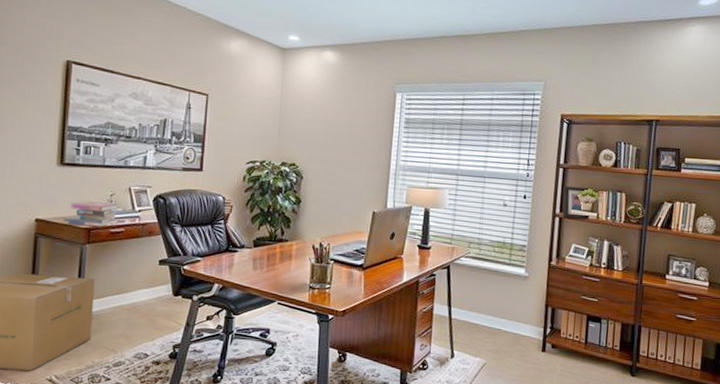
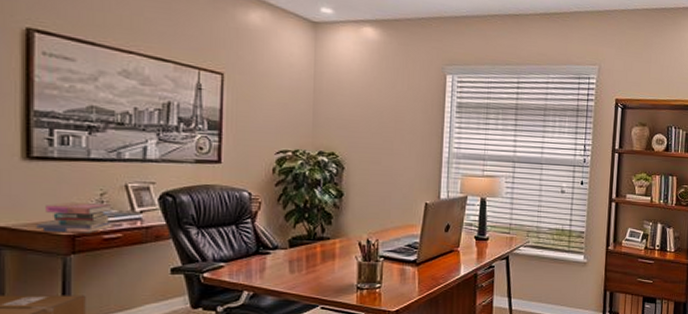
picture frame: present [562,186,590,221] -> none [618,171,644,204]

